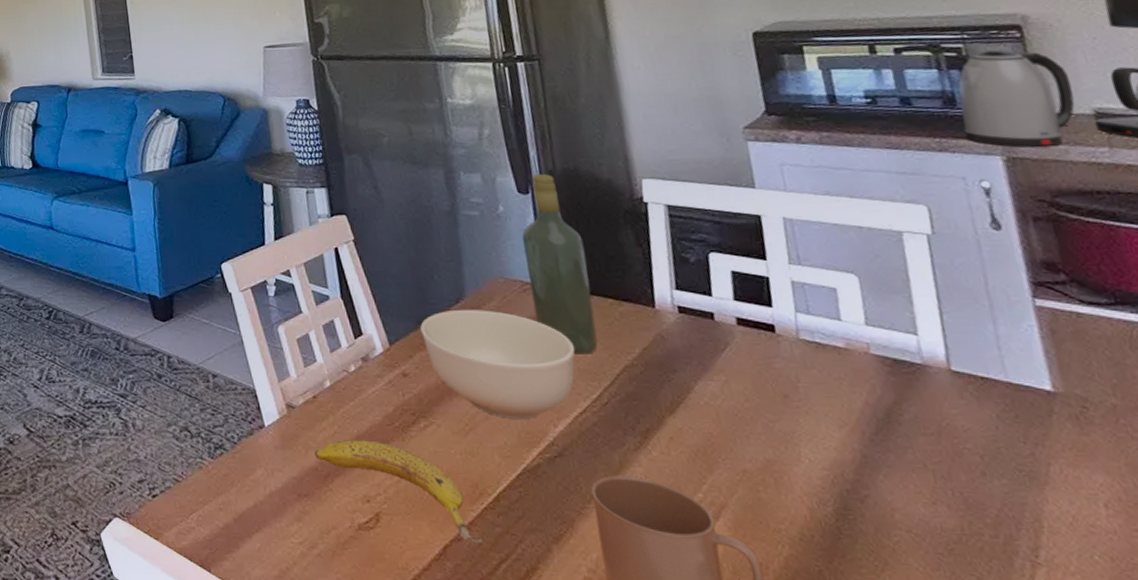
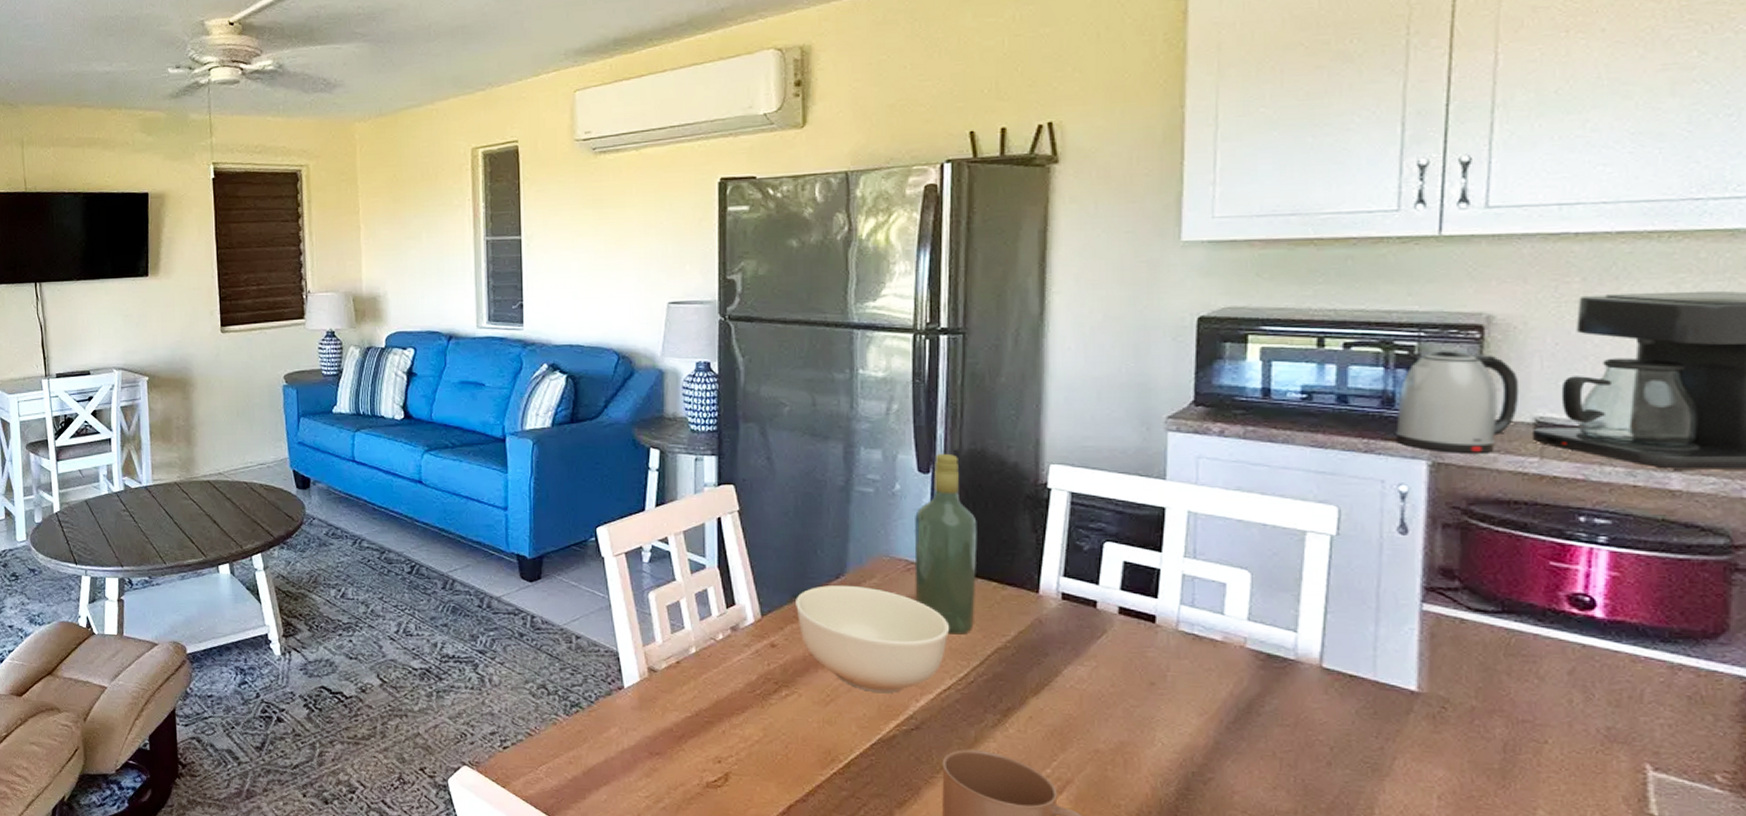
fruit: present [314,440,484,546] -> none [671,704,828,807]

